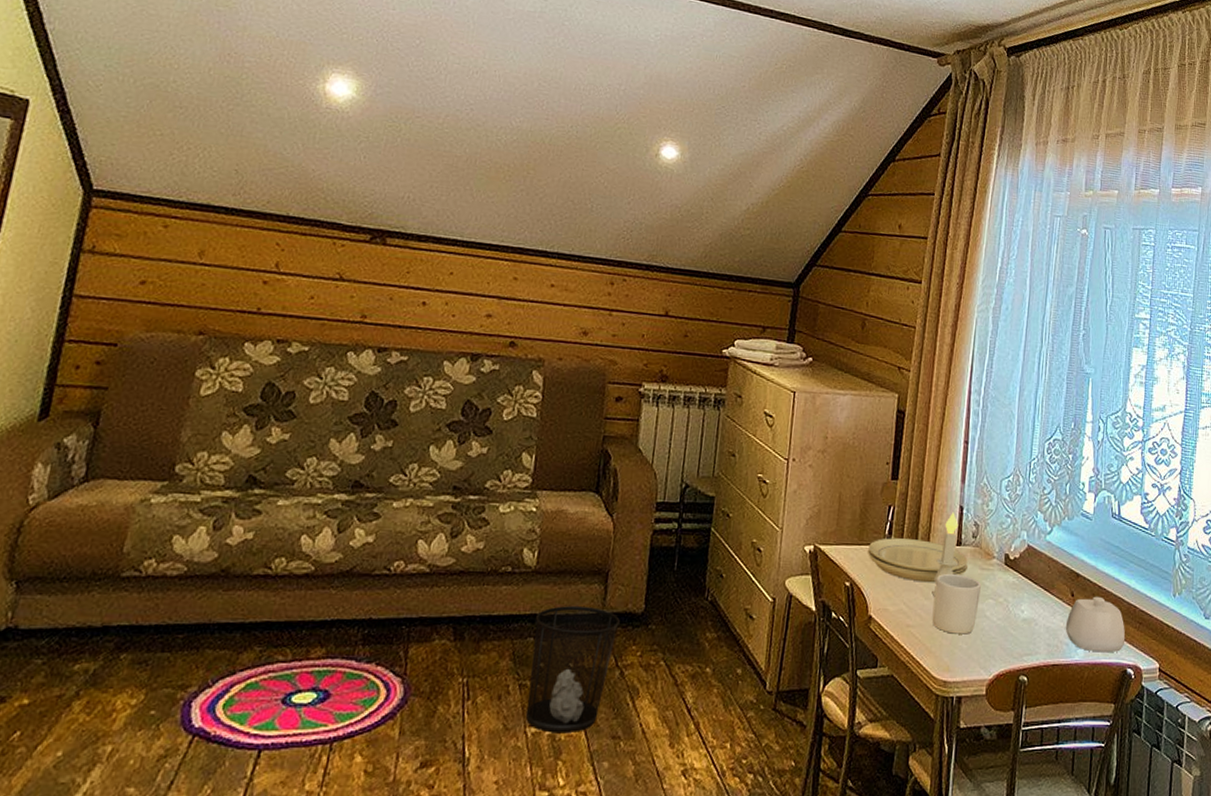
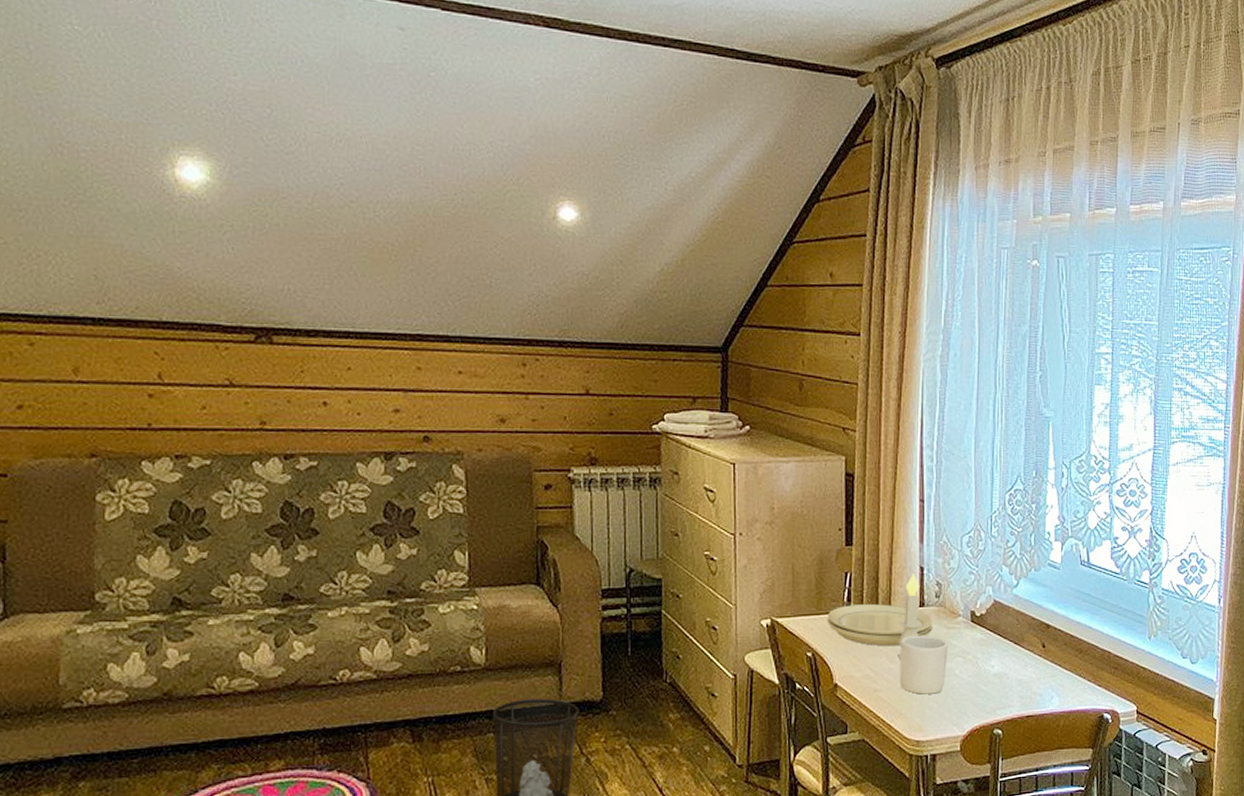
sugar bowl: present [1065,596,1126,653] -> none [1038,645,1101,700]

